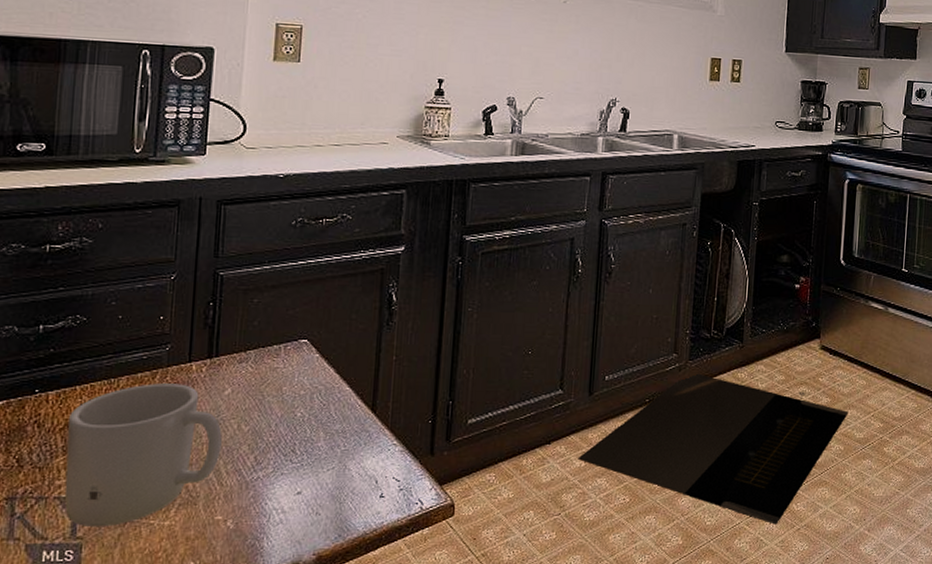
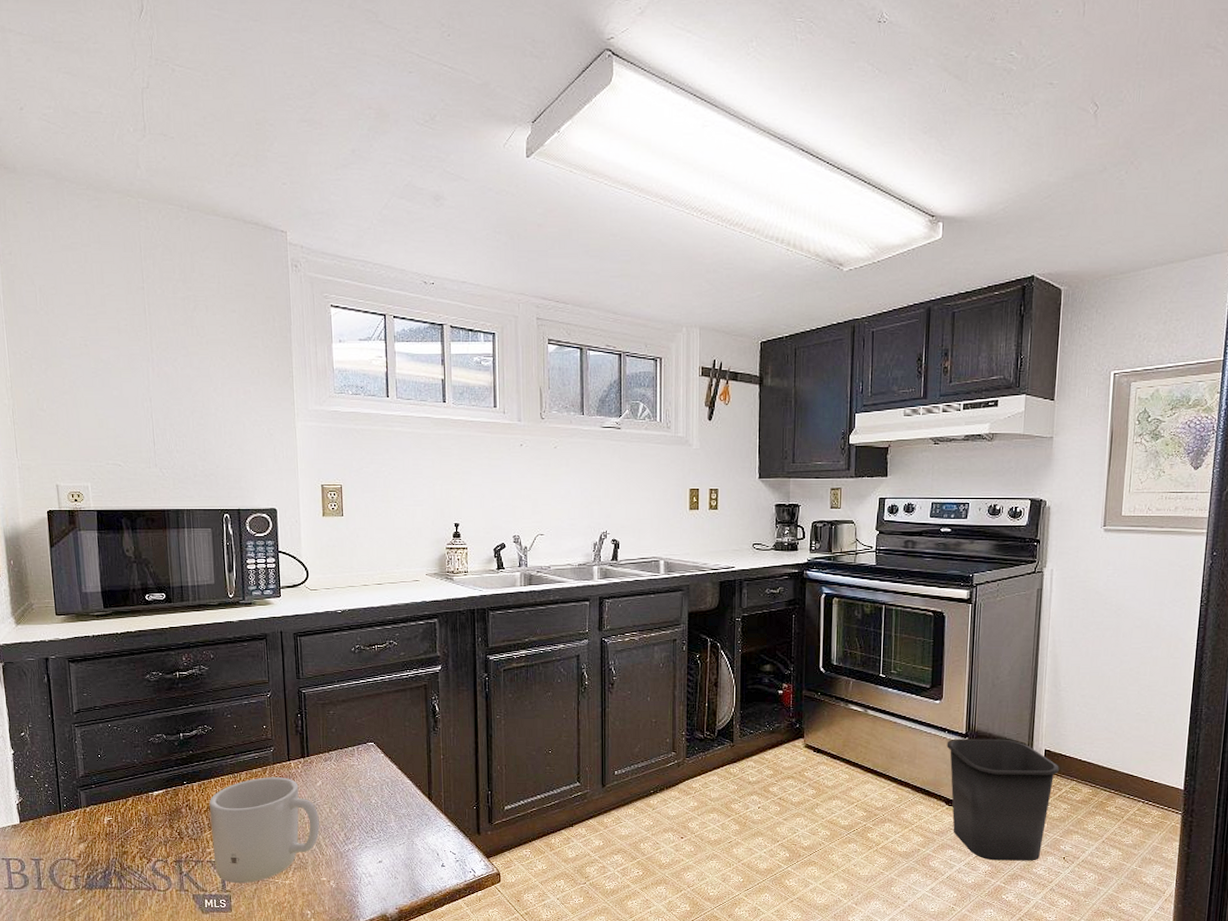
door mat: present [577,373,849,525] -> none [596,768,833,897]

